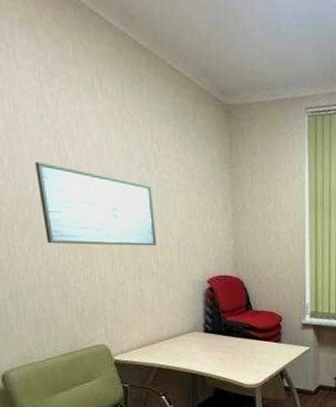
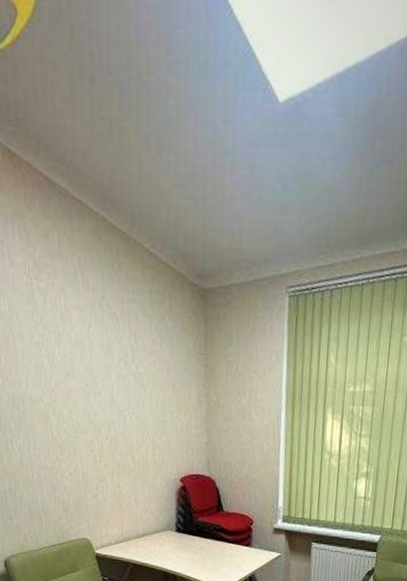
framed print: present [34,161,157,247] -> none [26,359,134,443]

